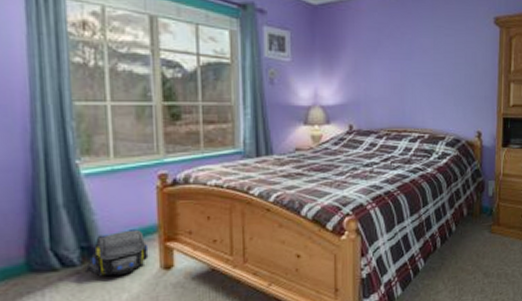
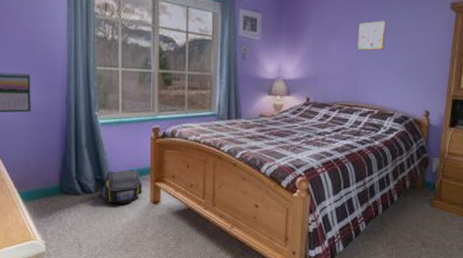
wall art: none [402,37,431,71] -> present [357,20,387,51]

